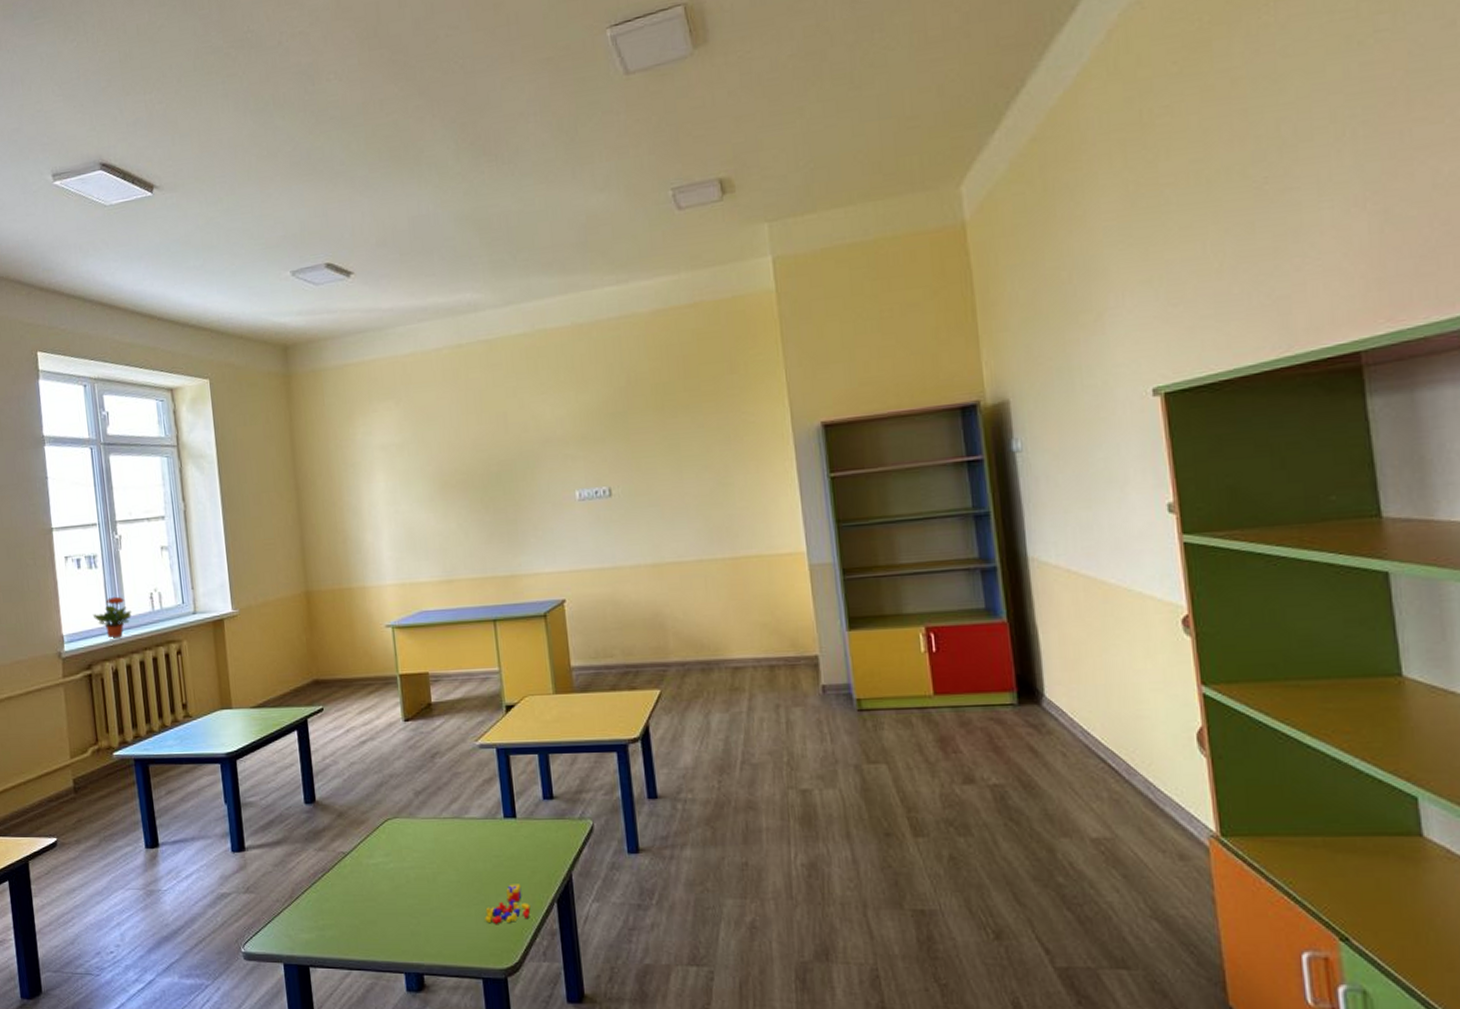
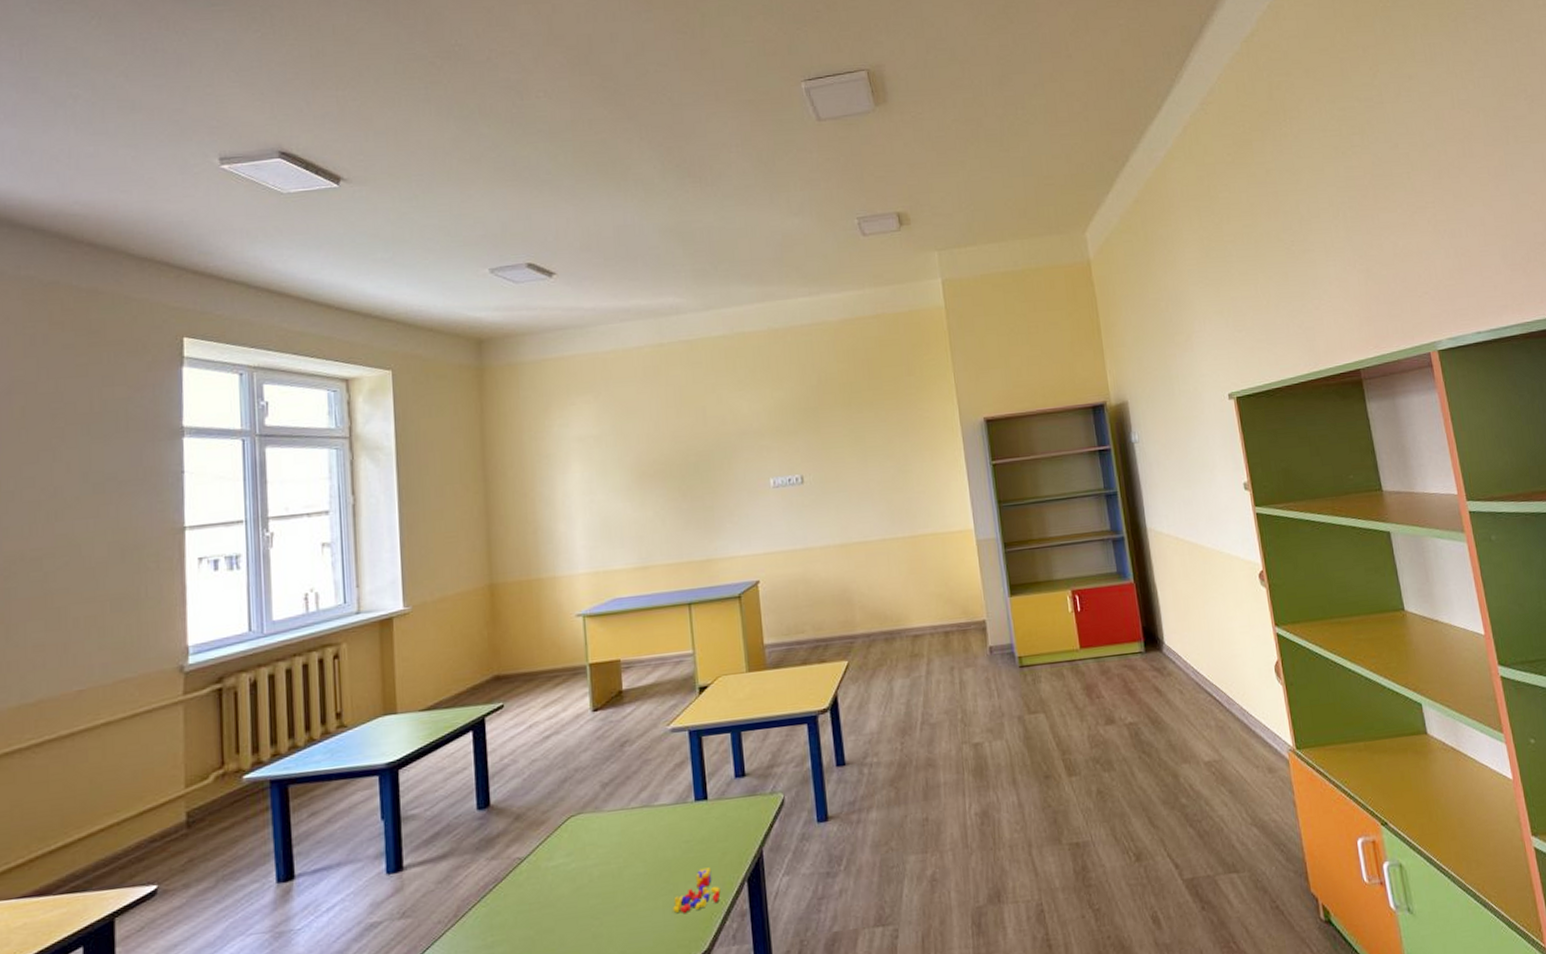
potted plant: present [92,596,132,639] -> none [229,599,280,647]

